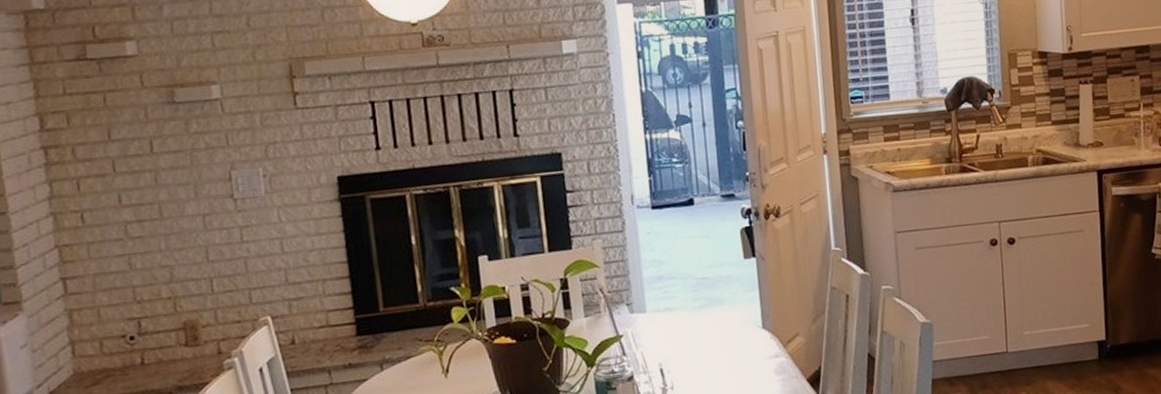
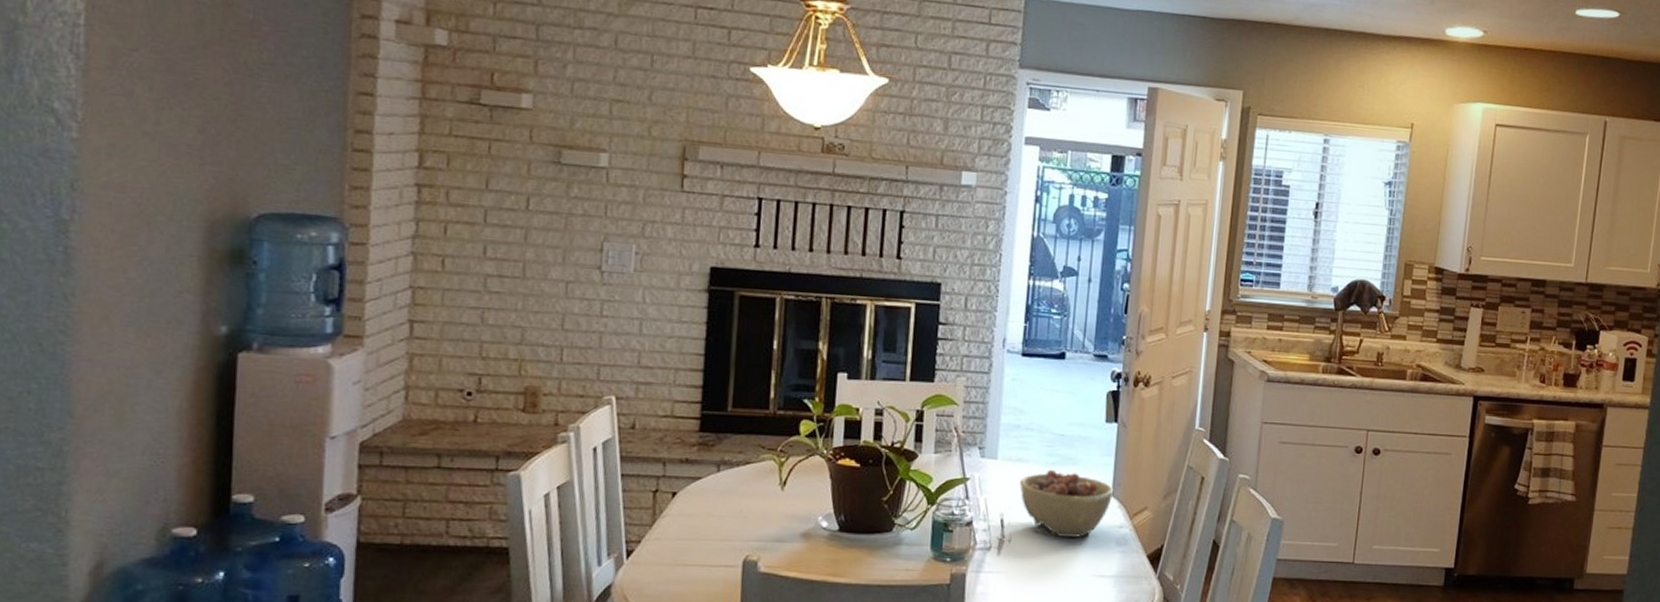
bowl: none [672,312,764,377] -> present [1020,469,1114,537]

